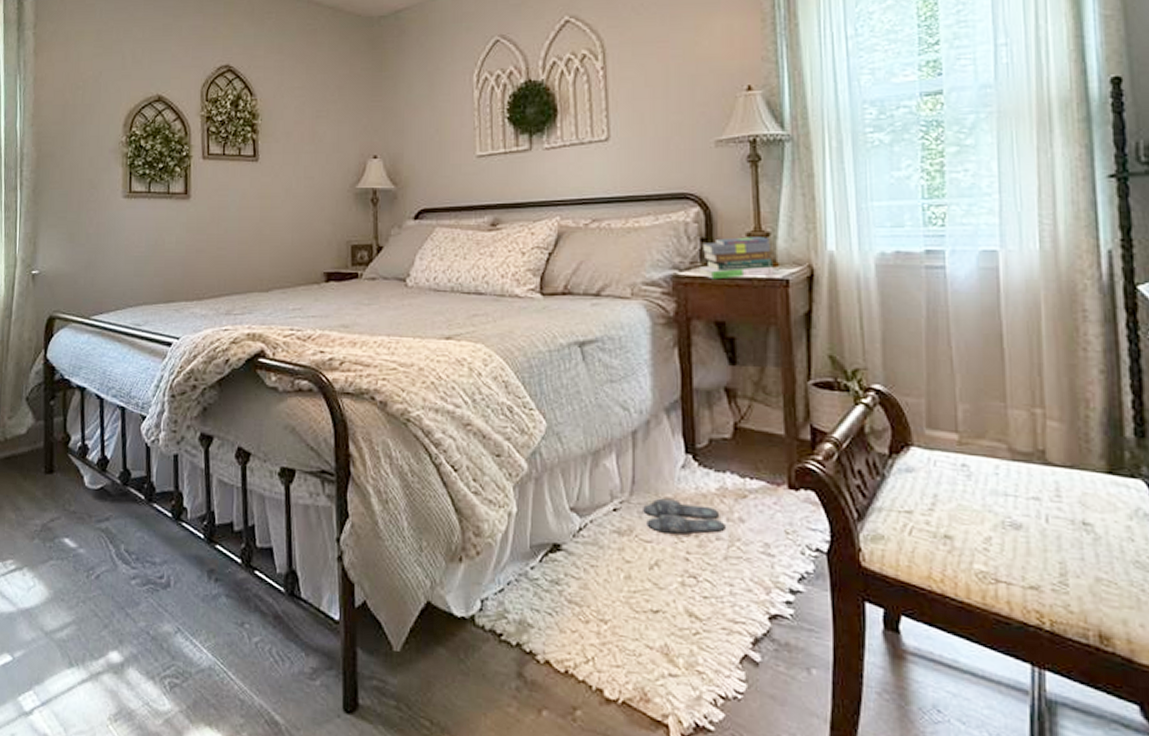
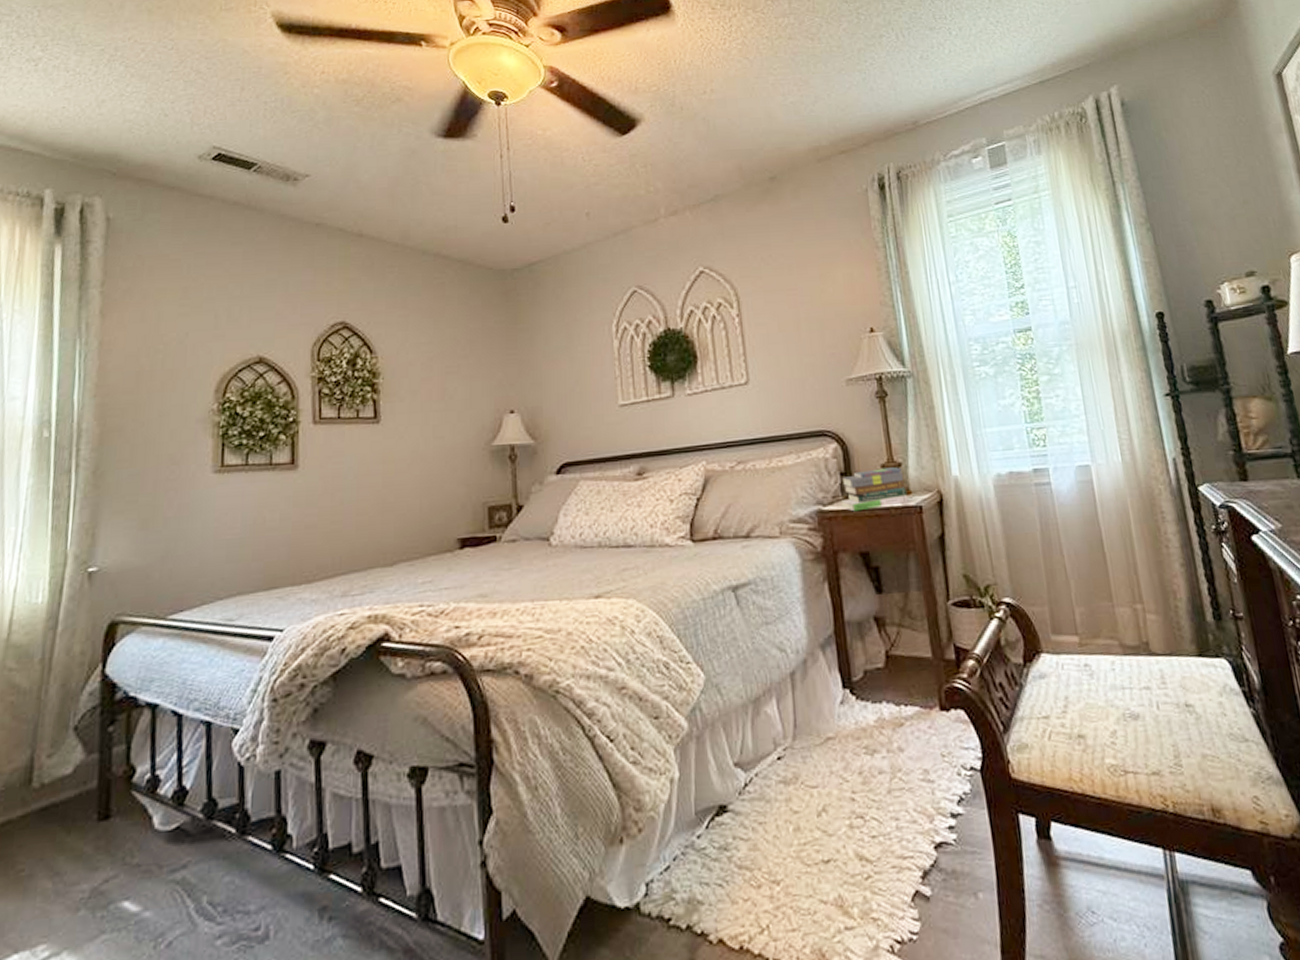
slippers: present [643,498,725,534] -> none [807,737,887,775]

